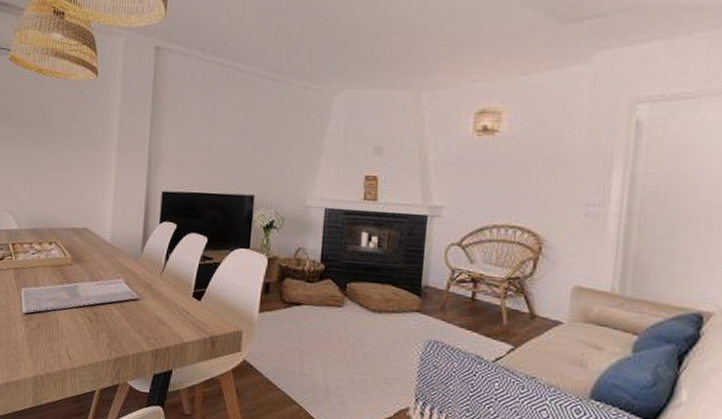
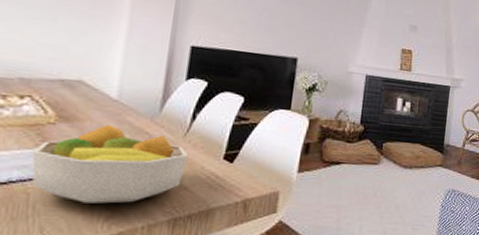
fruit bowl: none [58,264,165,333] -> present [31,124,189,204]

